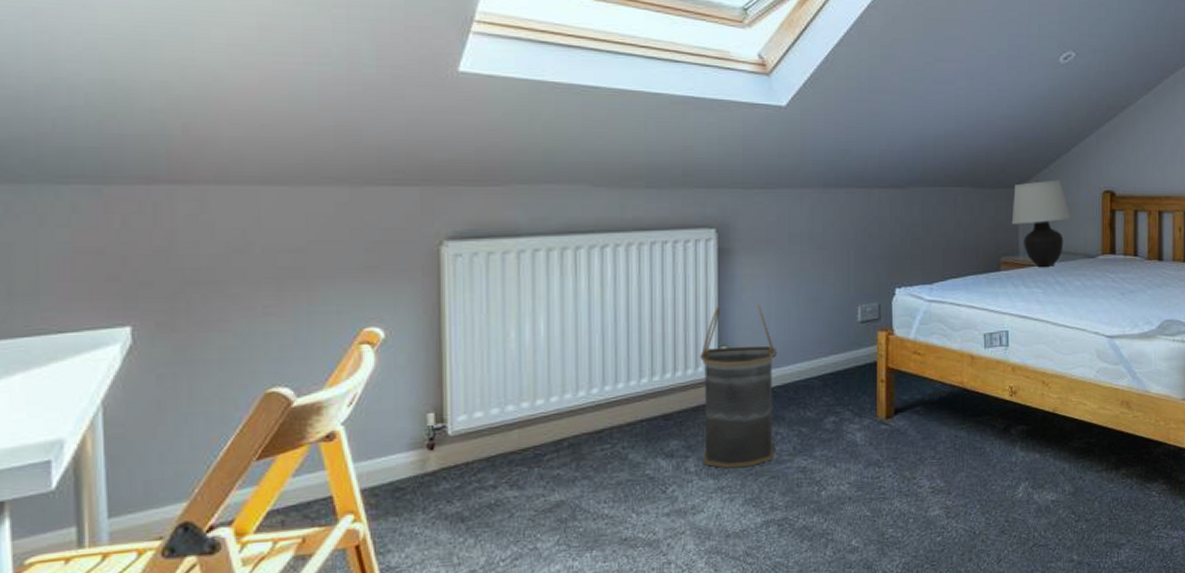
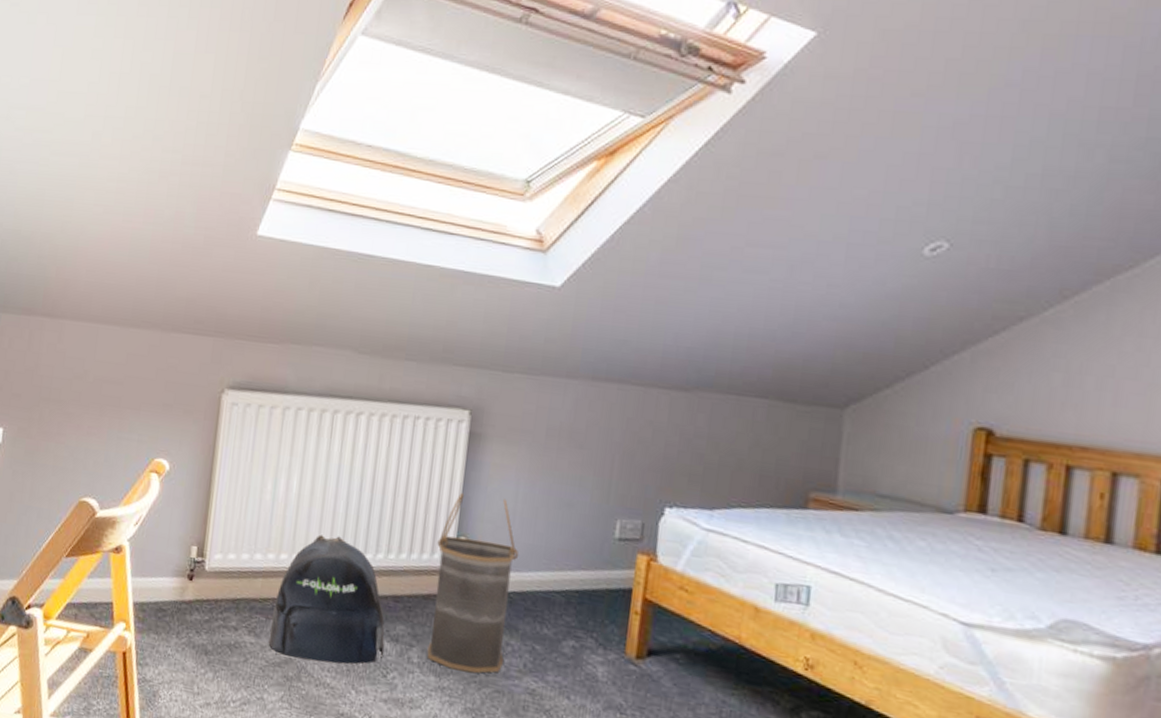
backpack: none [534,370,661,500] -> present [268,534,385,664]
table lamp: present [1011,180,1071,267] -> none [830,402,921,515]

